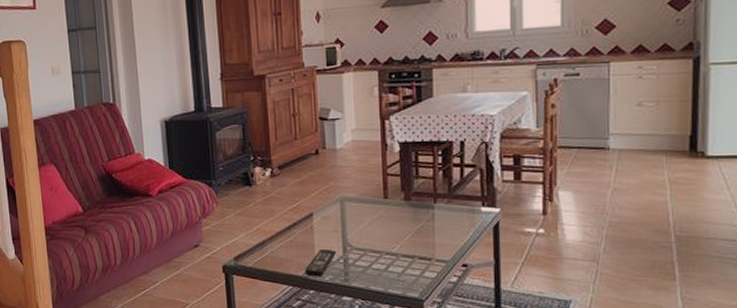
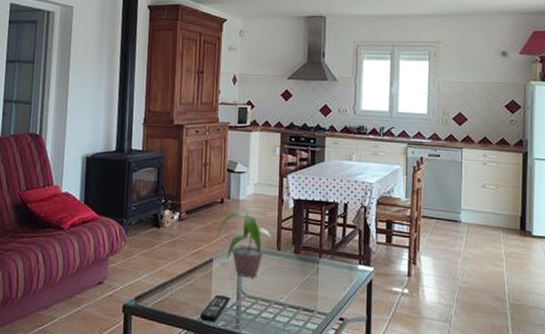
potted plant: none [314,162,385,230] -> present [216,212,278,278]

